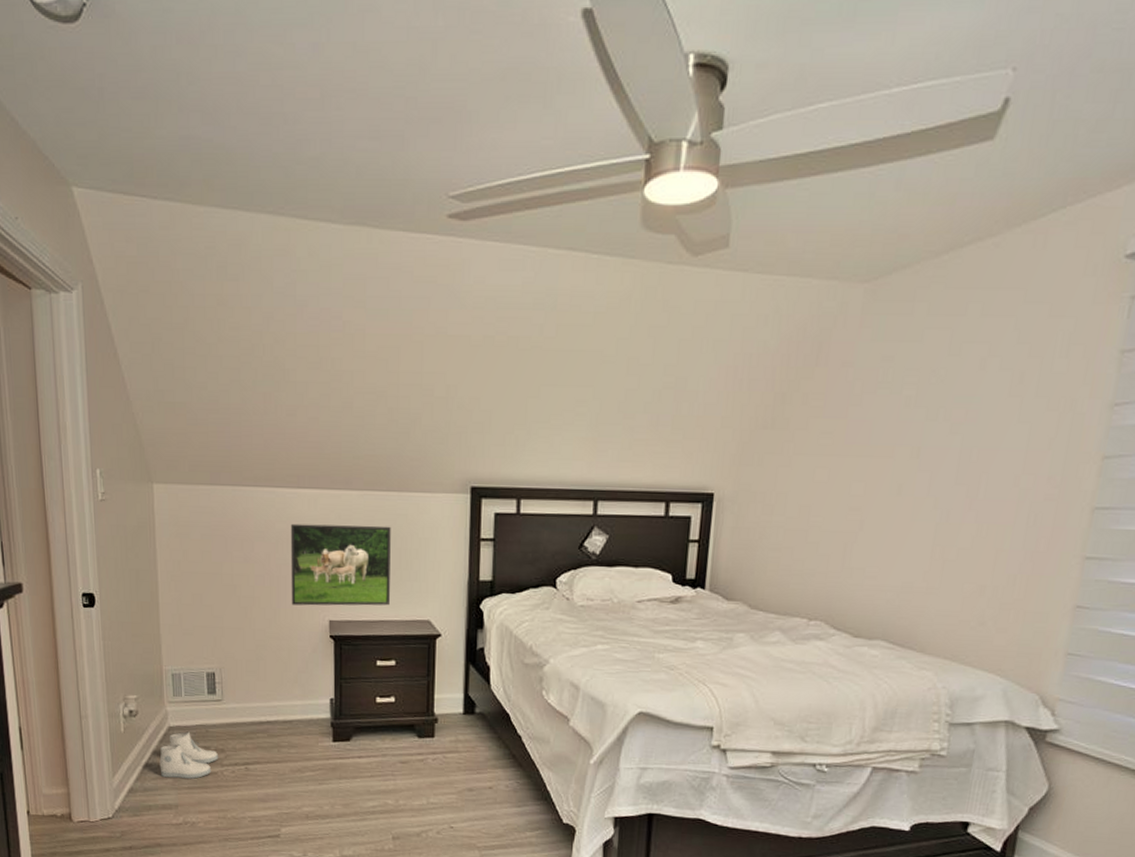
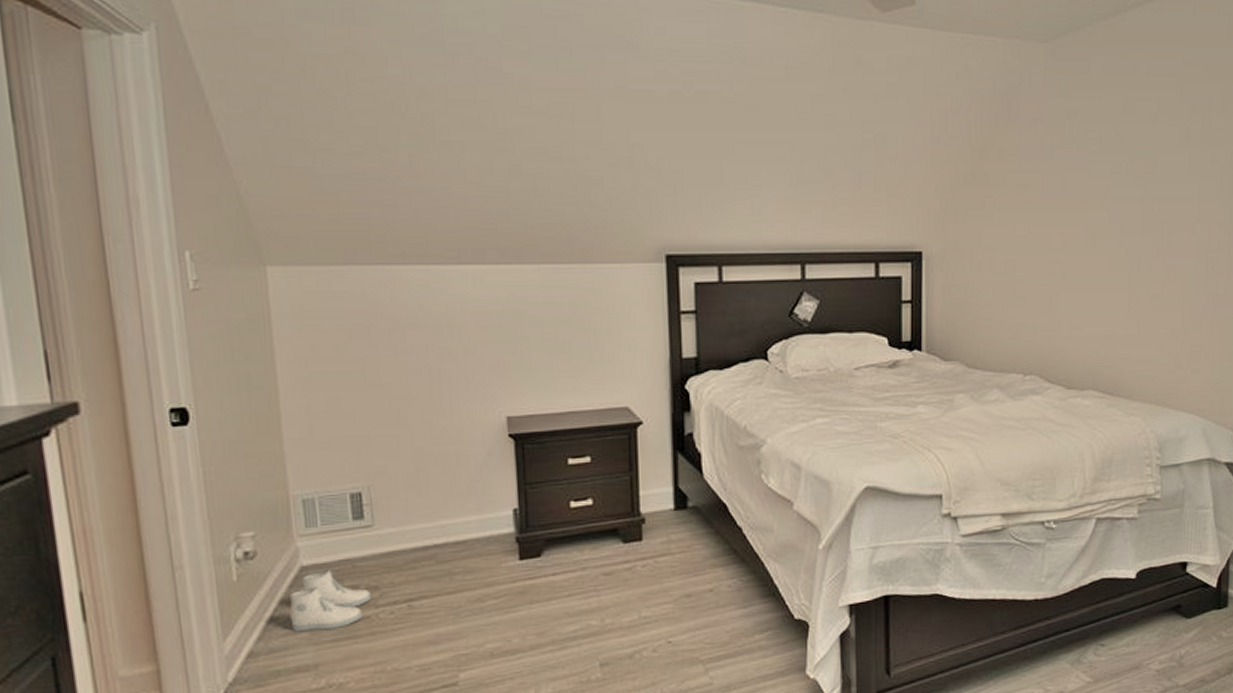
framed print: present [290,523,391,606] -> none [451,303,579,402]

